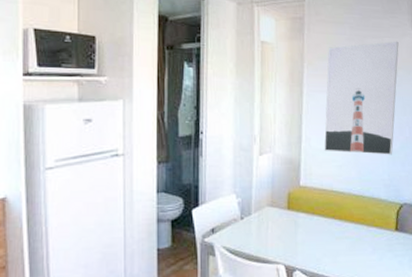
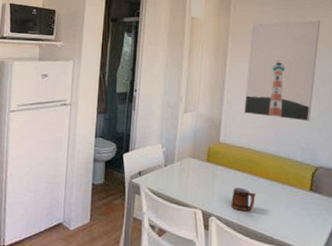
mug: none [316,235,341,261] -> present [231,187,255,212]

